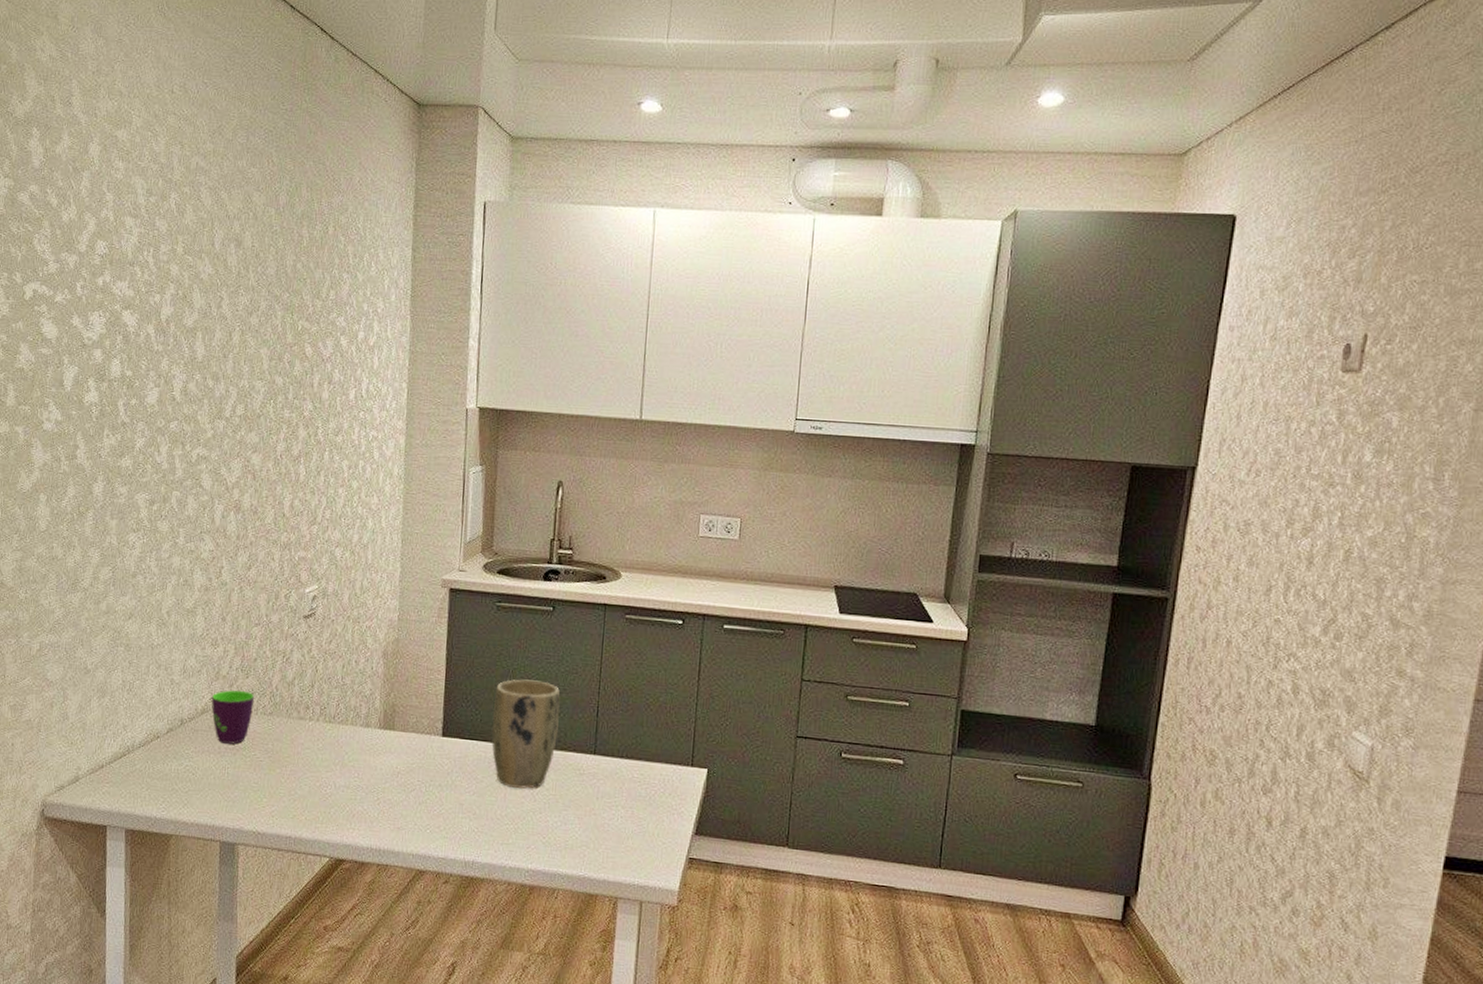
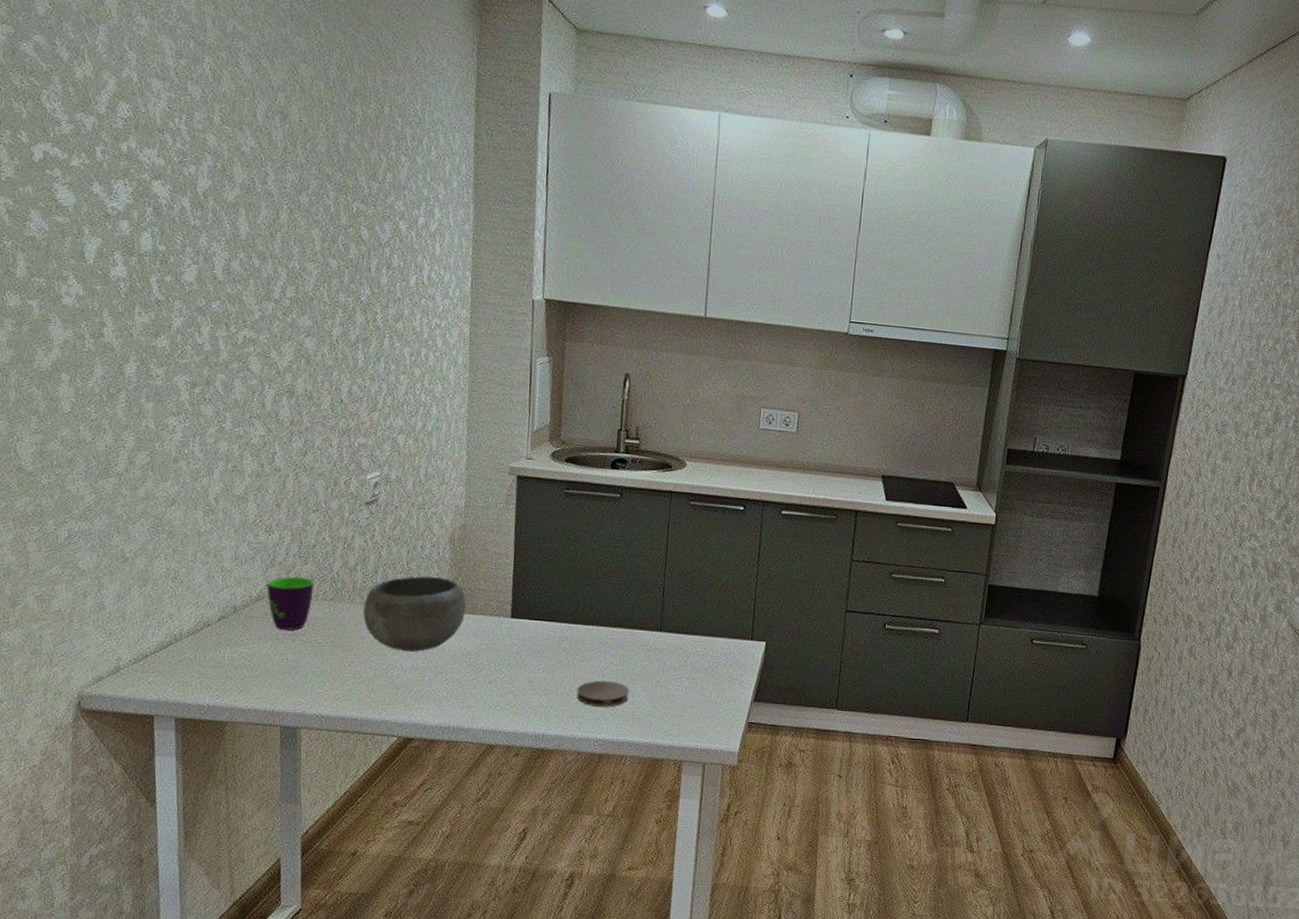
bowl: none [299,691,398,769] -> present [363,576,466,652]
plant pot: present [491,679,560,789] -> none [560,562,628,665]
coaster: none [507,805,562,835] -> present [576,680,630,707]

